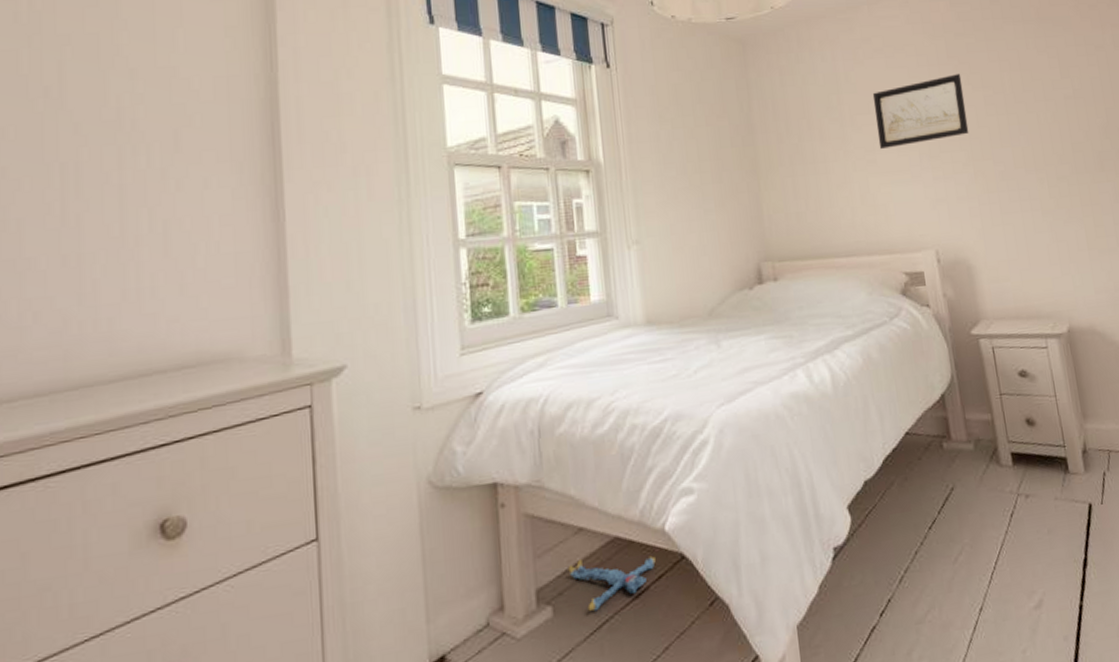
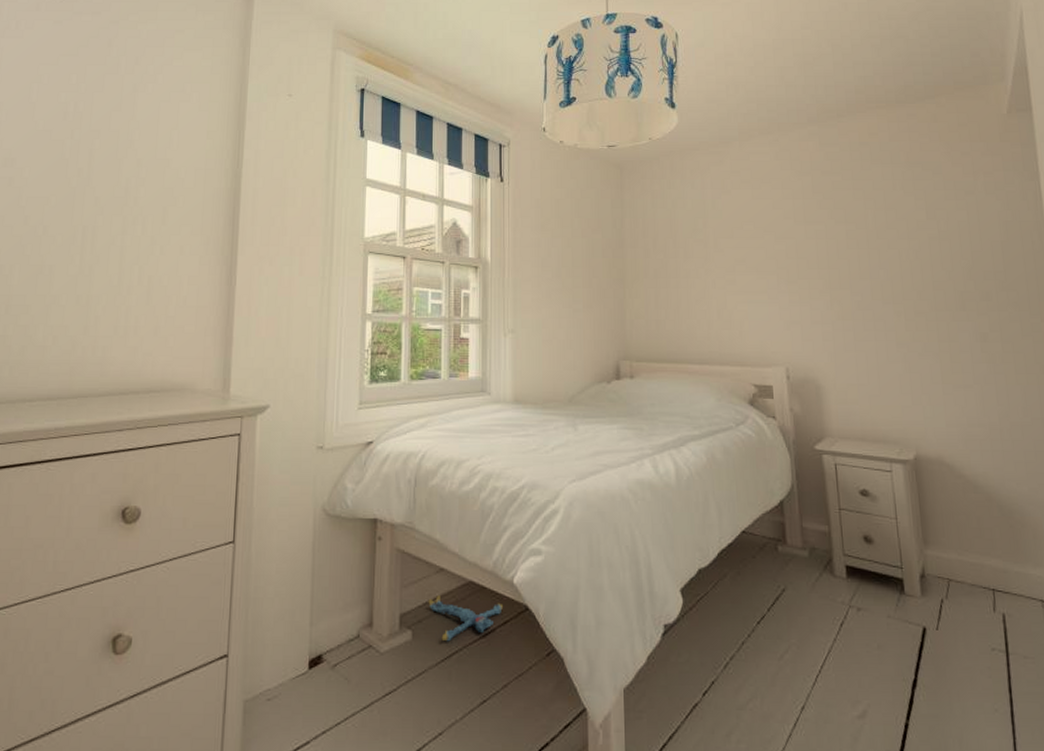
wall art: present [872,74,969,149] -> none [737,208,829,270]

